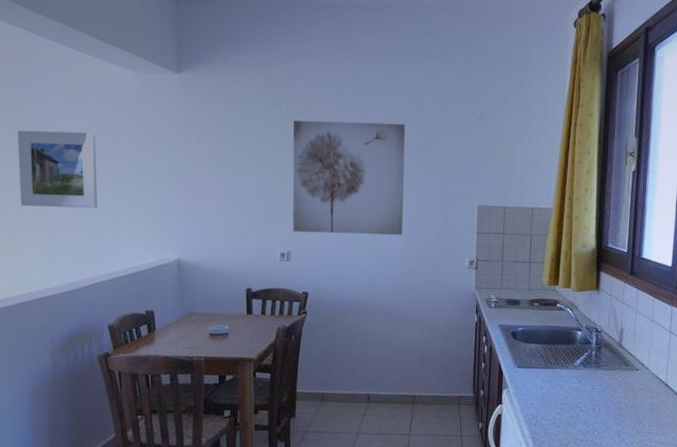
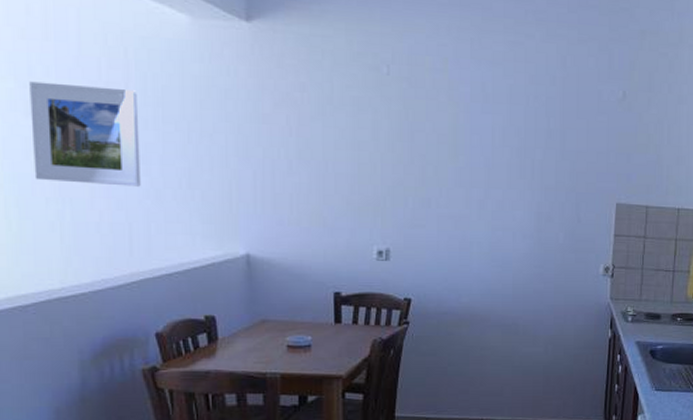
wall art: present [292,120,406,235] -> none [393,90,533,235]

